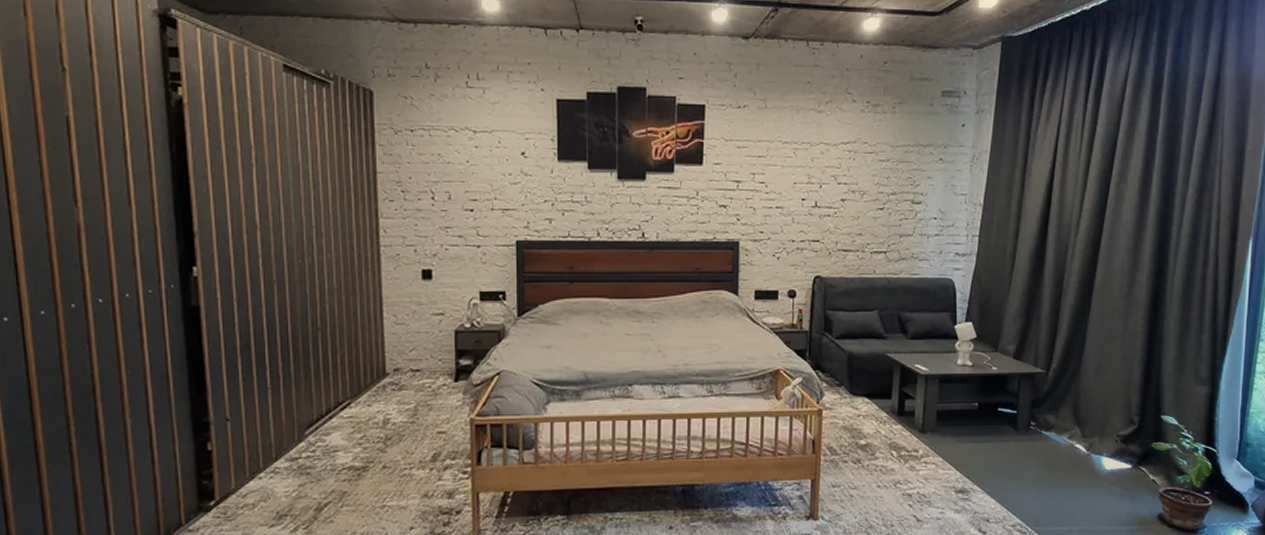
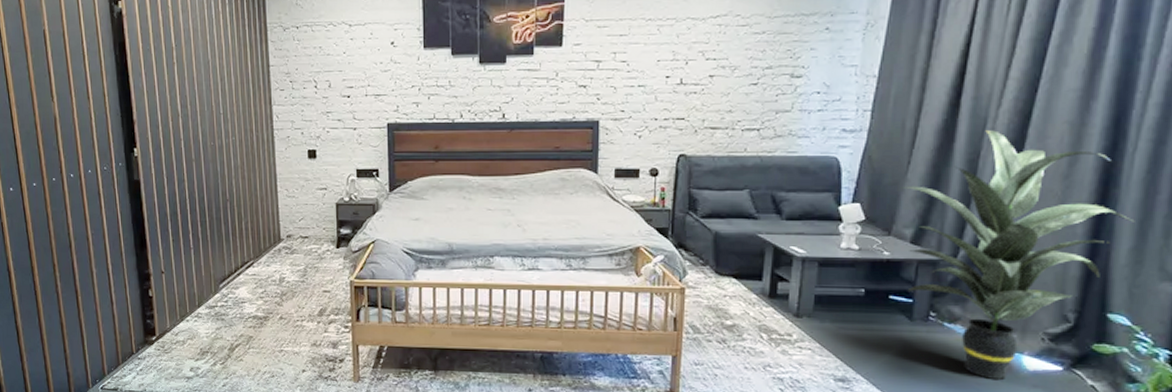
indoor plant: none [1004,255,1177,480] -> present [901,130,1135,379]

